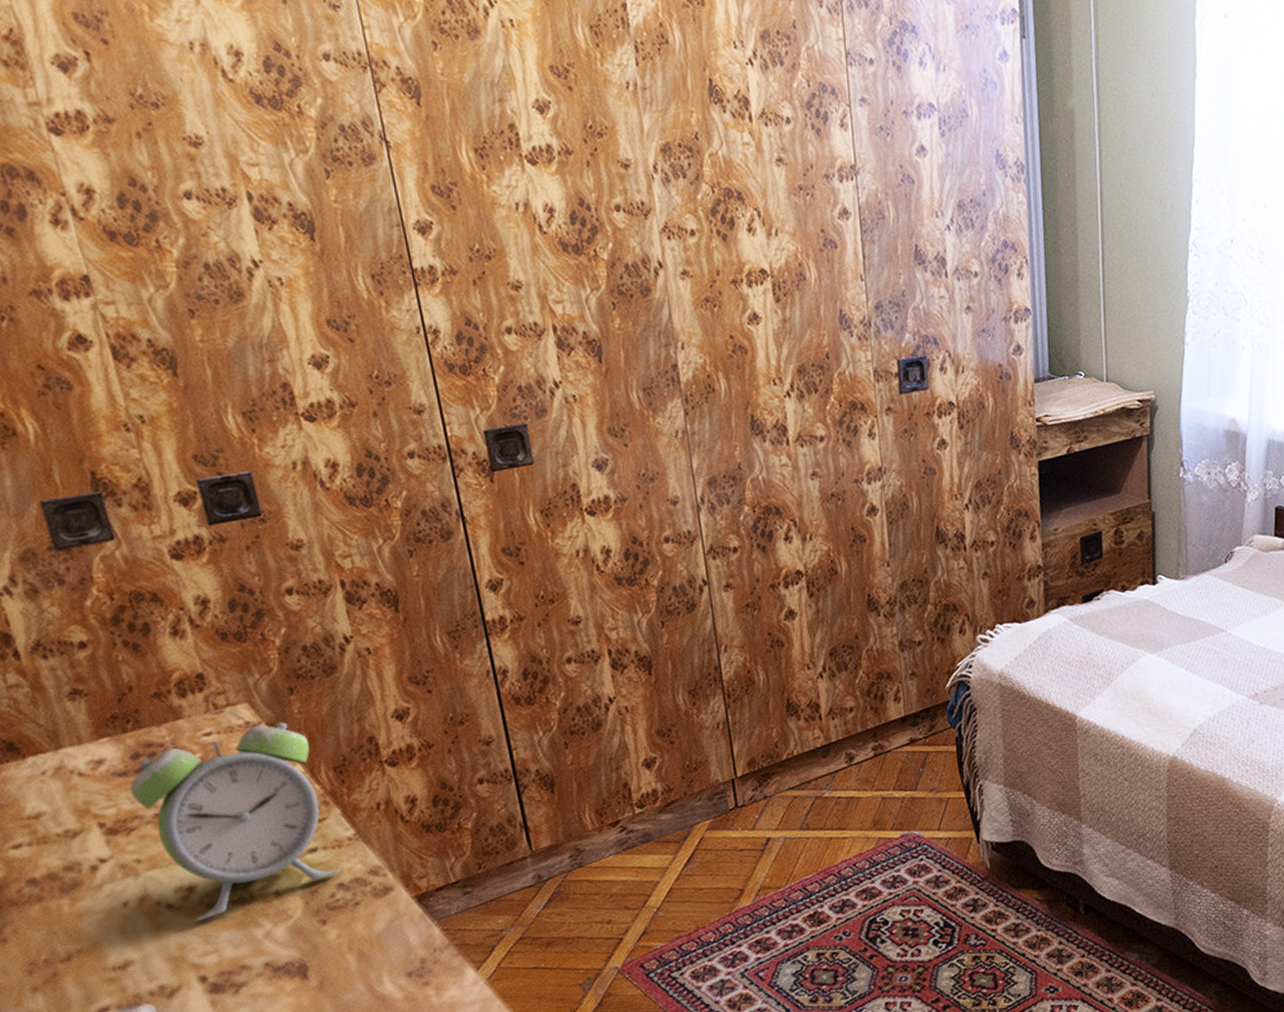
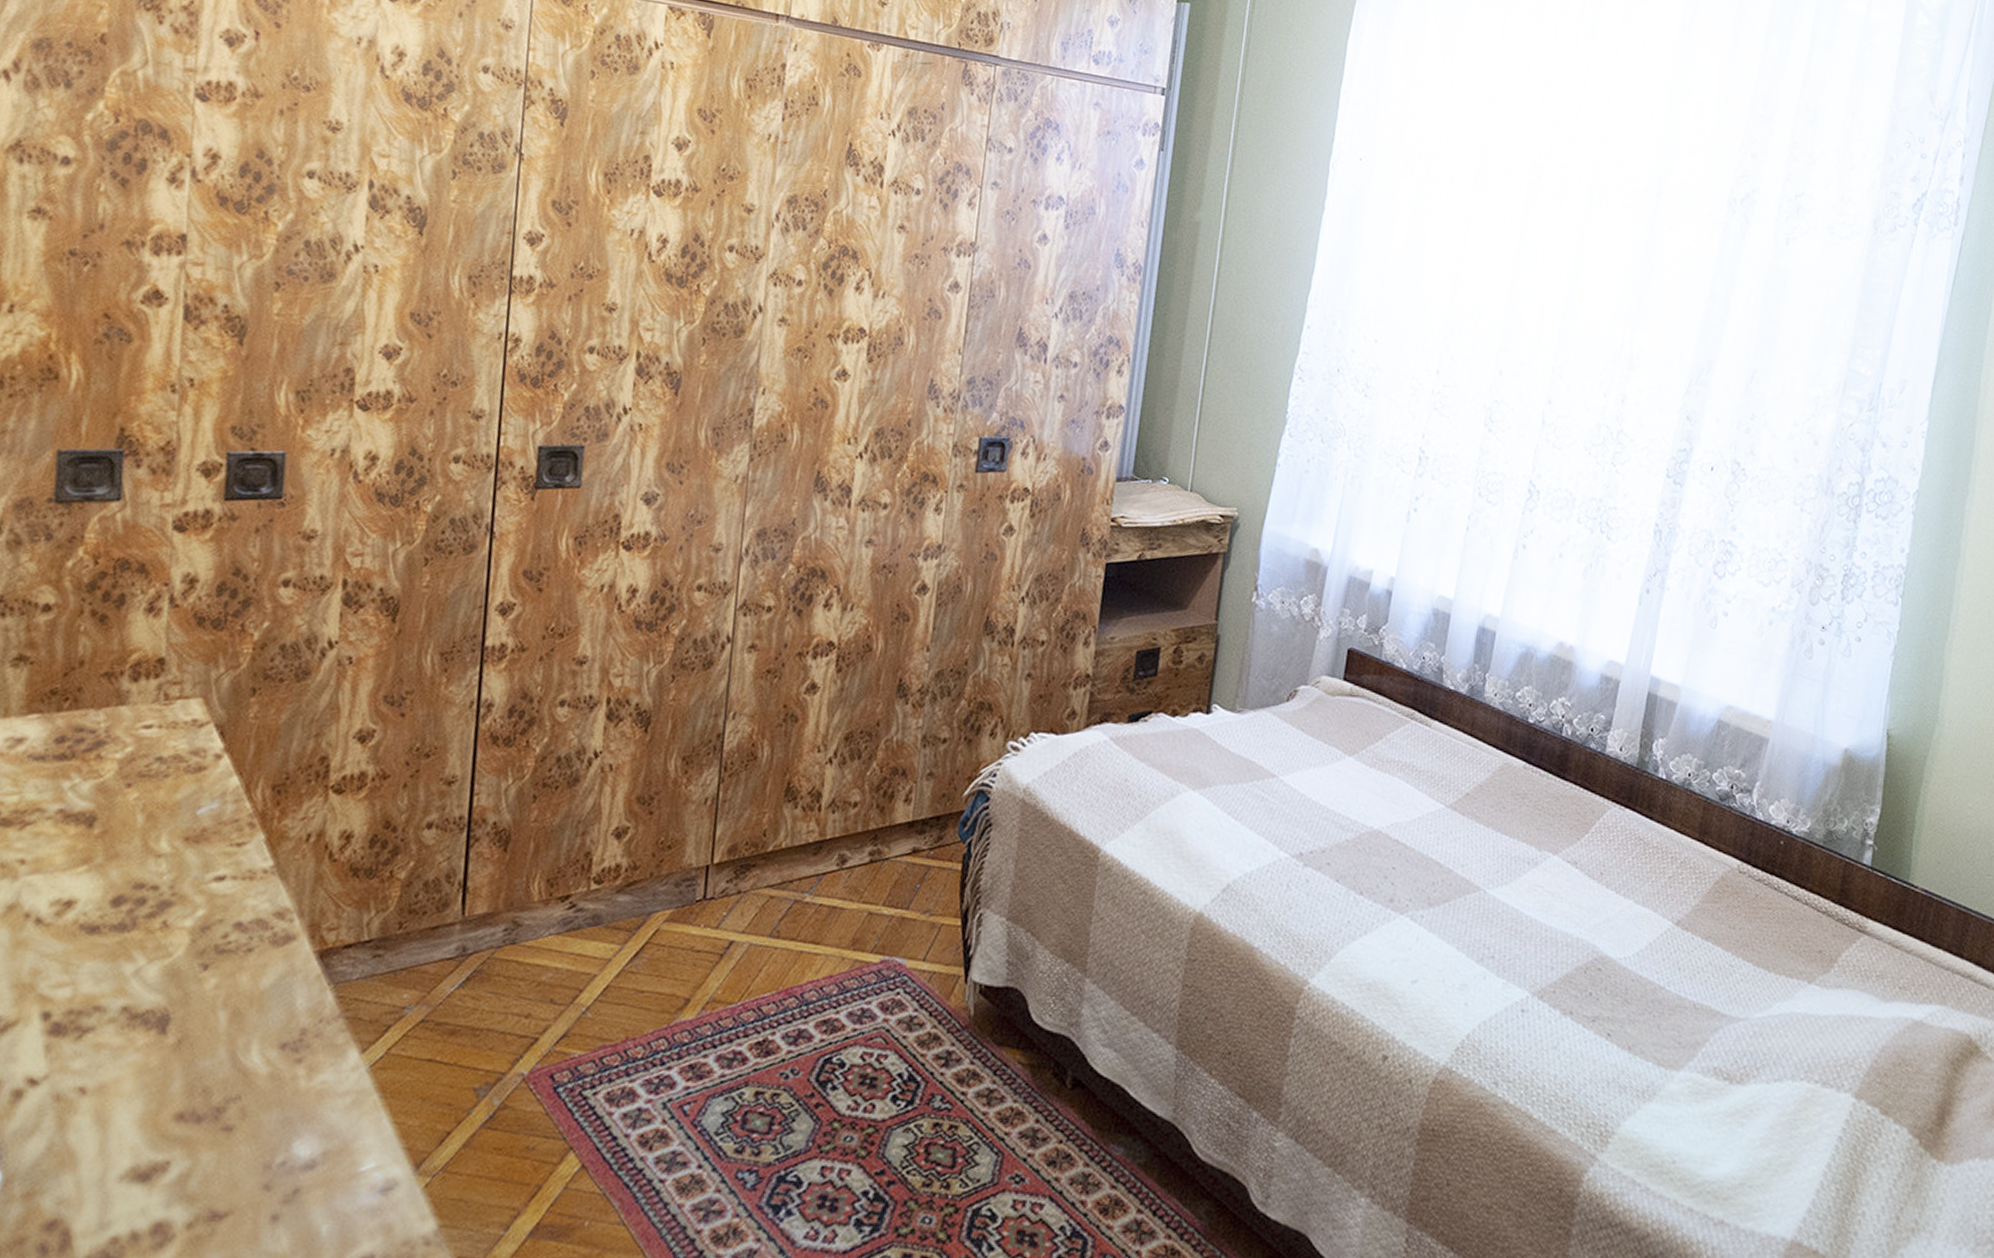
alarm clock: present [129,711,341,922] -> none [41,703,255,945]

